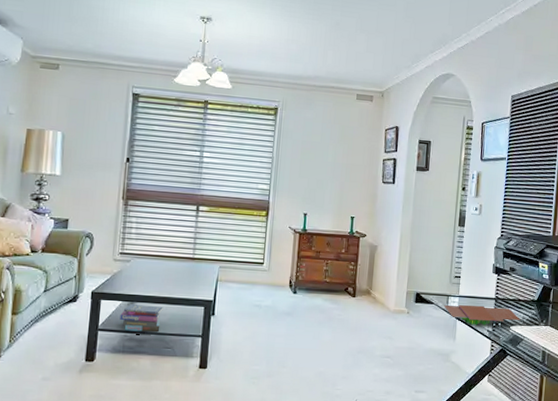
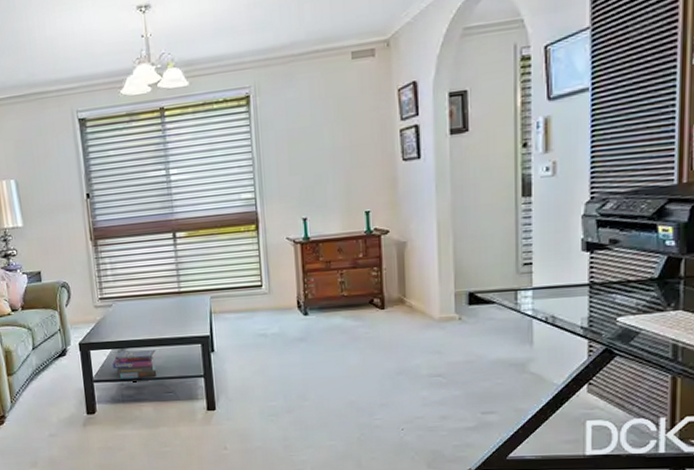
papers: present [444,304,521,326] -> none [511,294,634,323]

